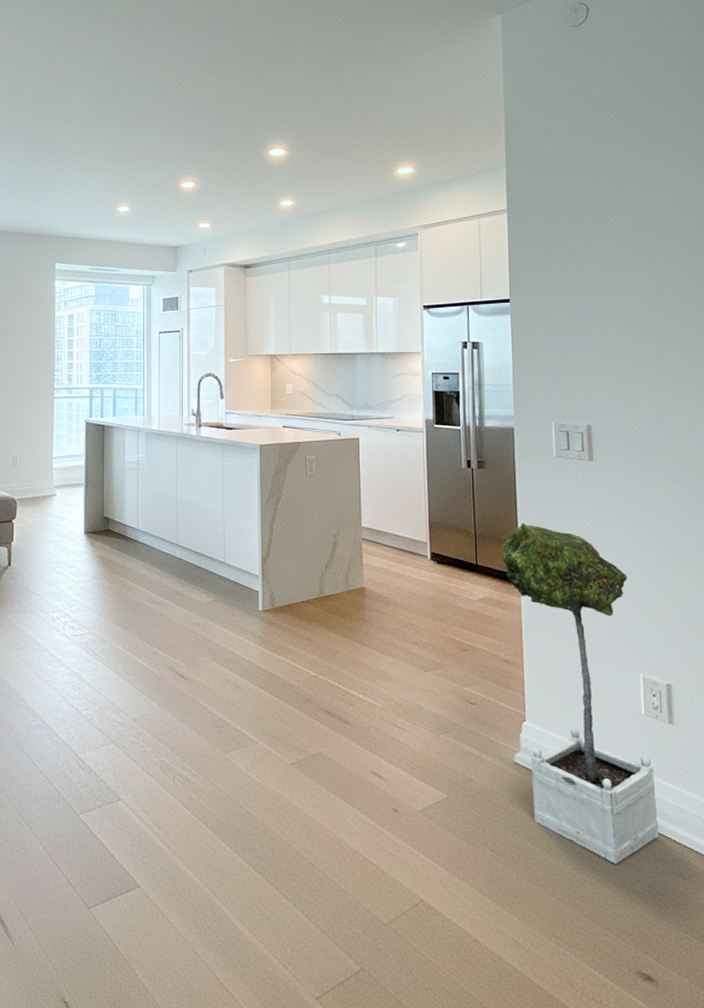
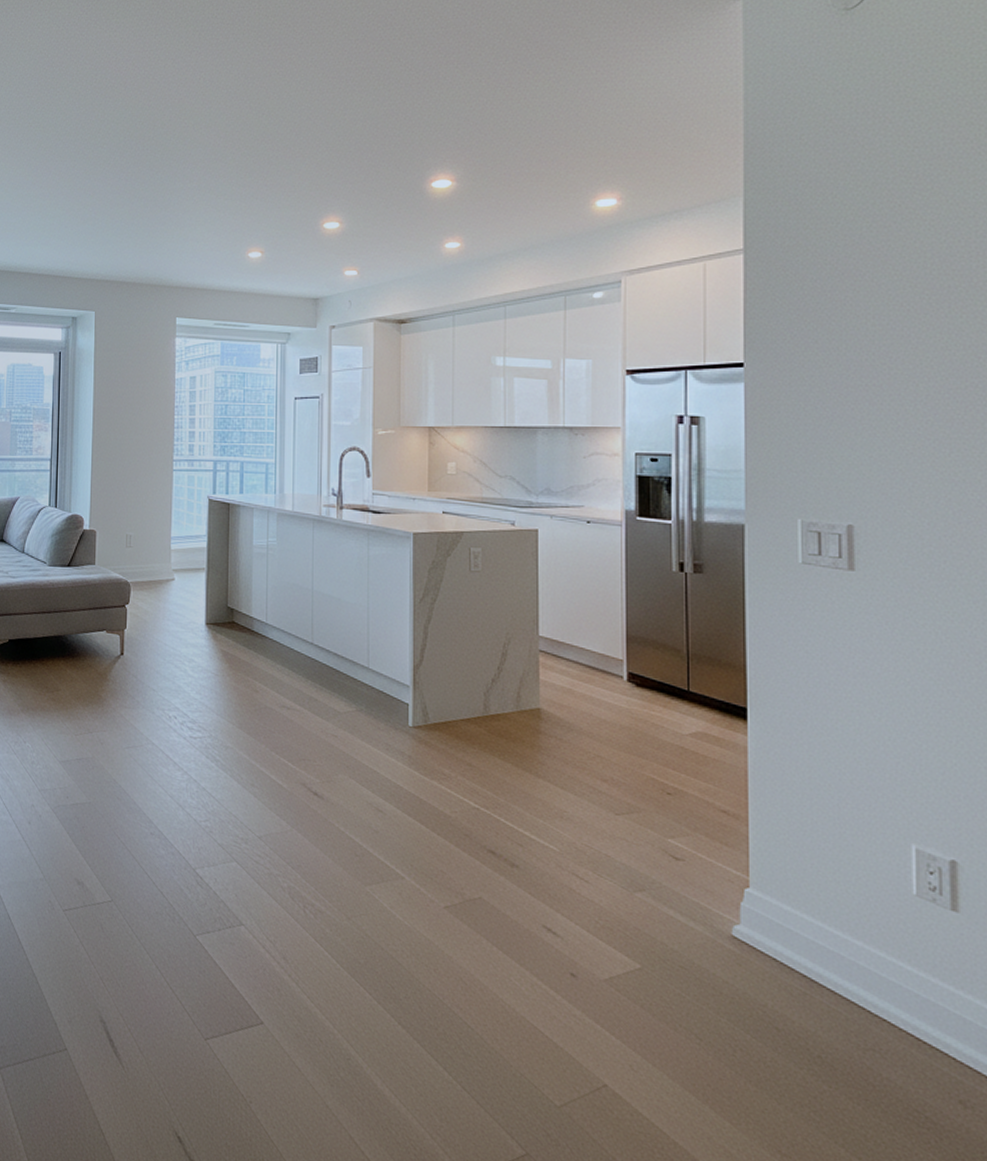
potted tree: present [502,523,659,864] -> none [723,644,932,1077]

